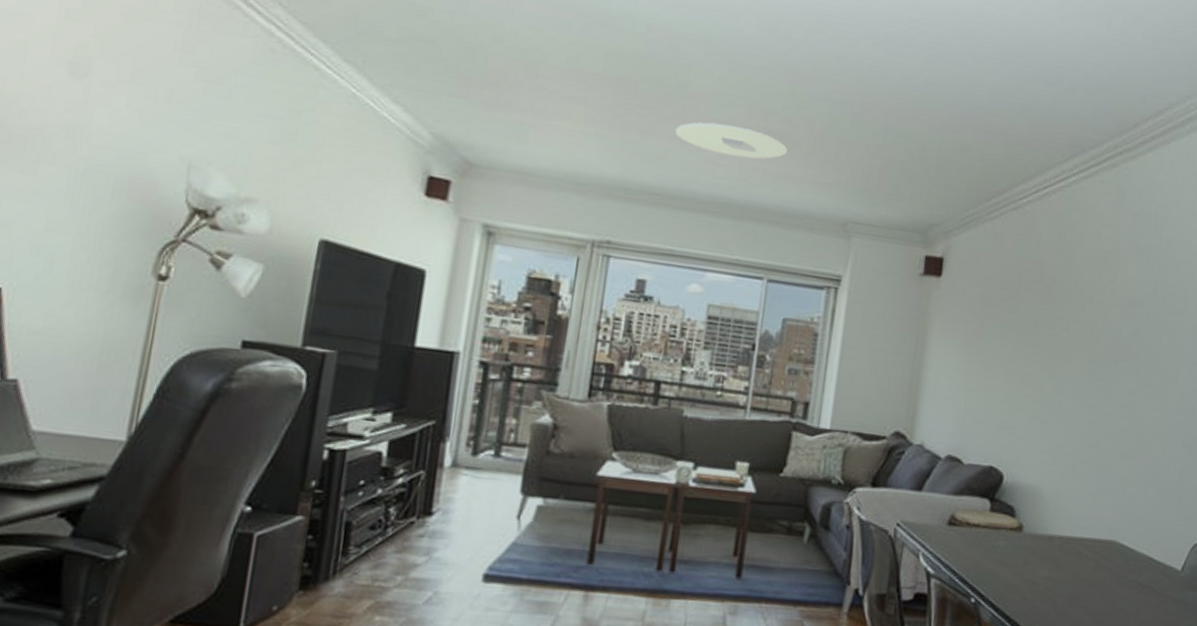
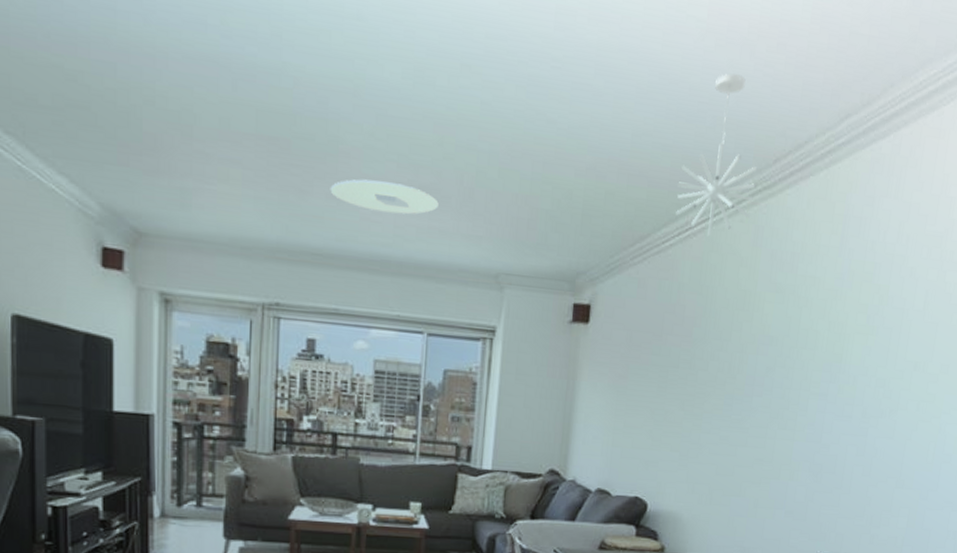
pendant light: none [1033,41,1117,195] -> present [675,73,757,237]

